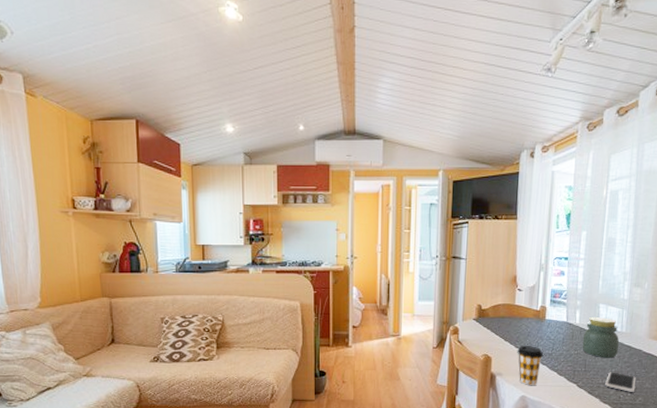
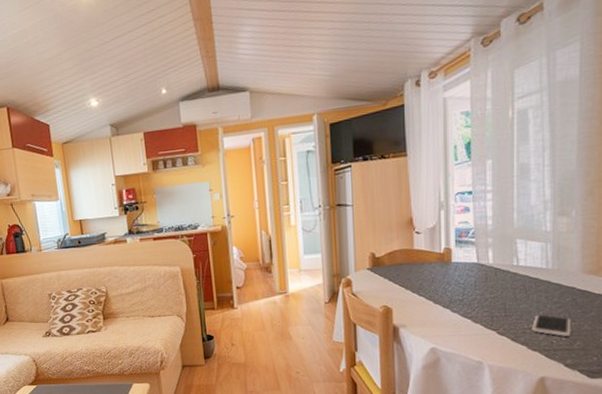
coffee cup: present [517,346,544,386] -> none [421,292,453,337]
jar: present [582,316,620,358] -> none [499,254,546,300]

